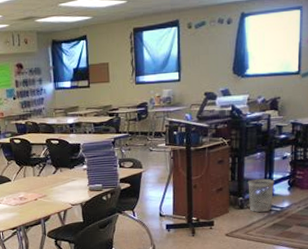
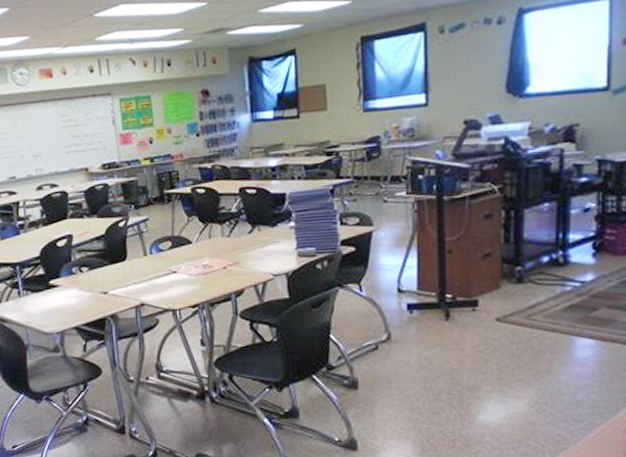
wastebasket: present [248,178,275,213] -> none [530,240,572,289]

